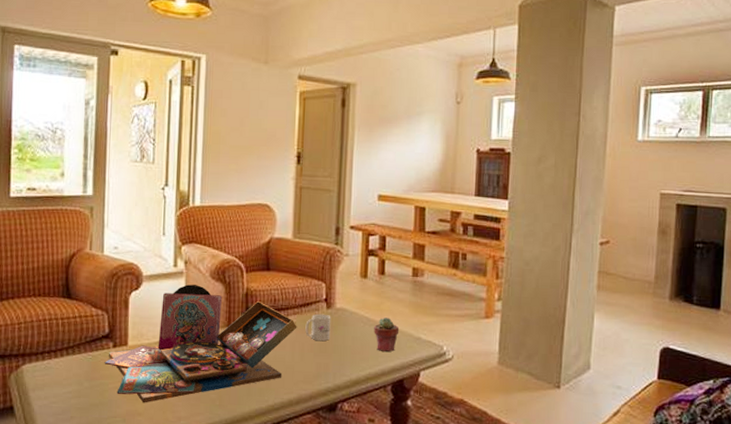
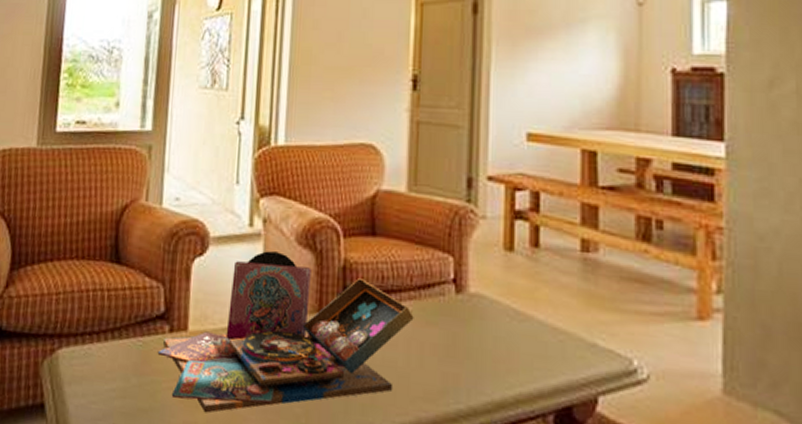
mug: present [305,313,331,341] -> none [425,300,463,340]
potted succulent: present [374,317,400,352] -> none [525,310,564,363]

